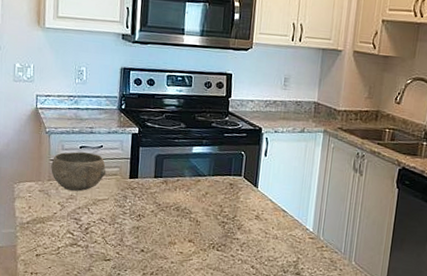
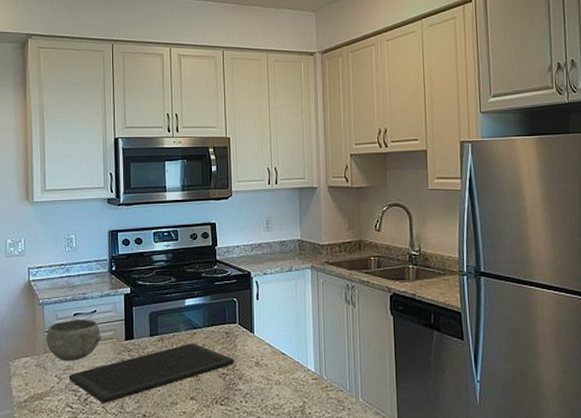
cutting board: none [71,188,235,235] -> present [68,342,234,403]

